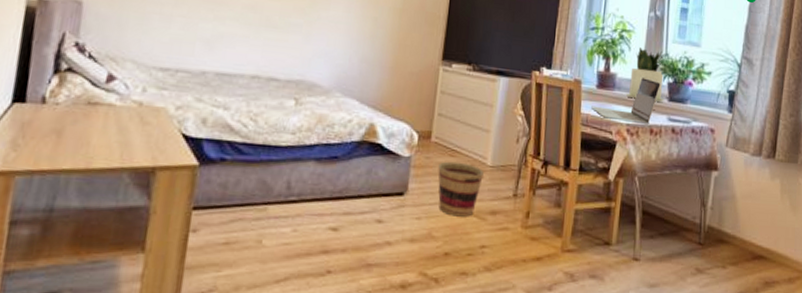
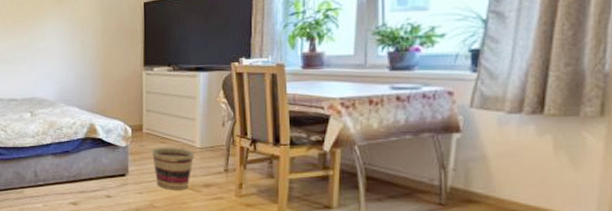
laptop: present [591,78,662,125] -> none [298,52,380,97]
planter: present [625,47,665,103] -> none [336,21,385,74]

